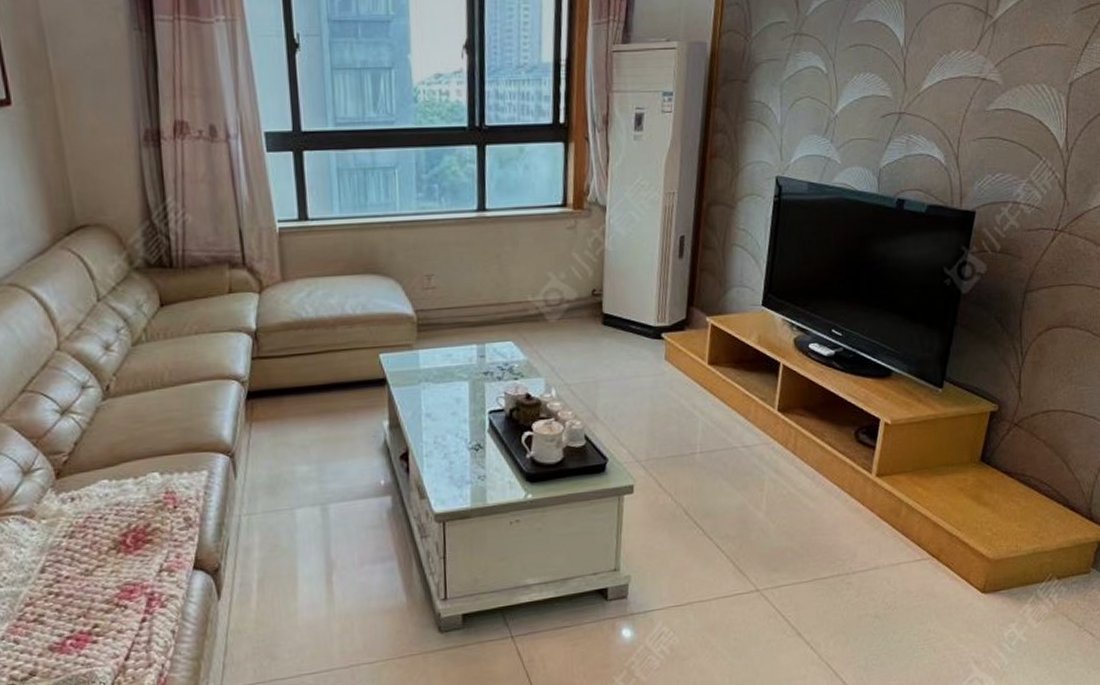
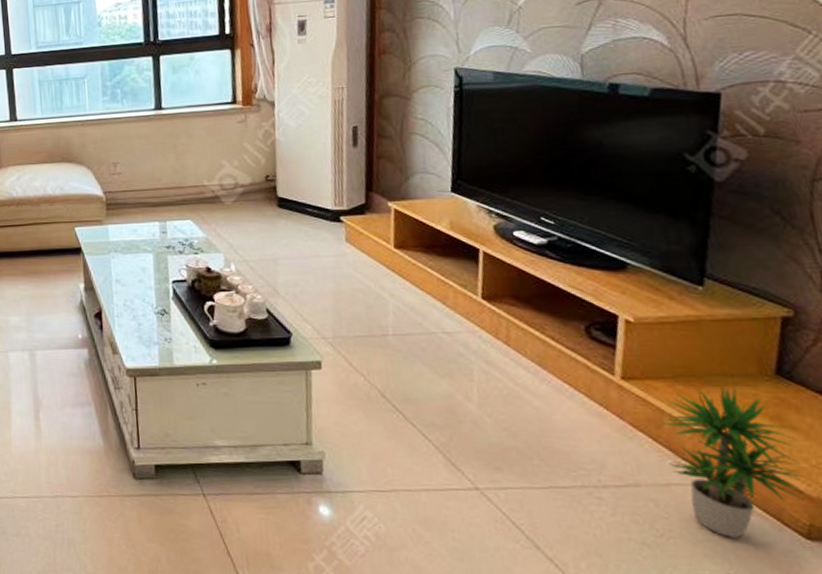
potted plant: none [899,475,988,601] -> present [659,386,808,538]

